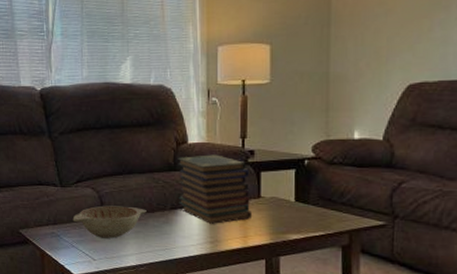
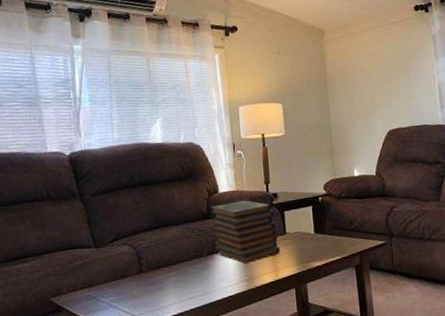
decorative bowl: present [72,205,147,239] -> none [109,258,185,293]

